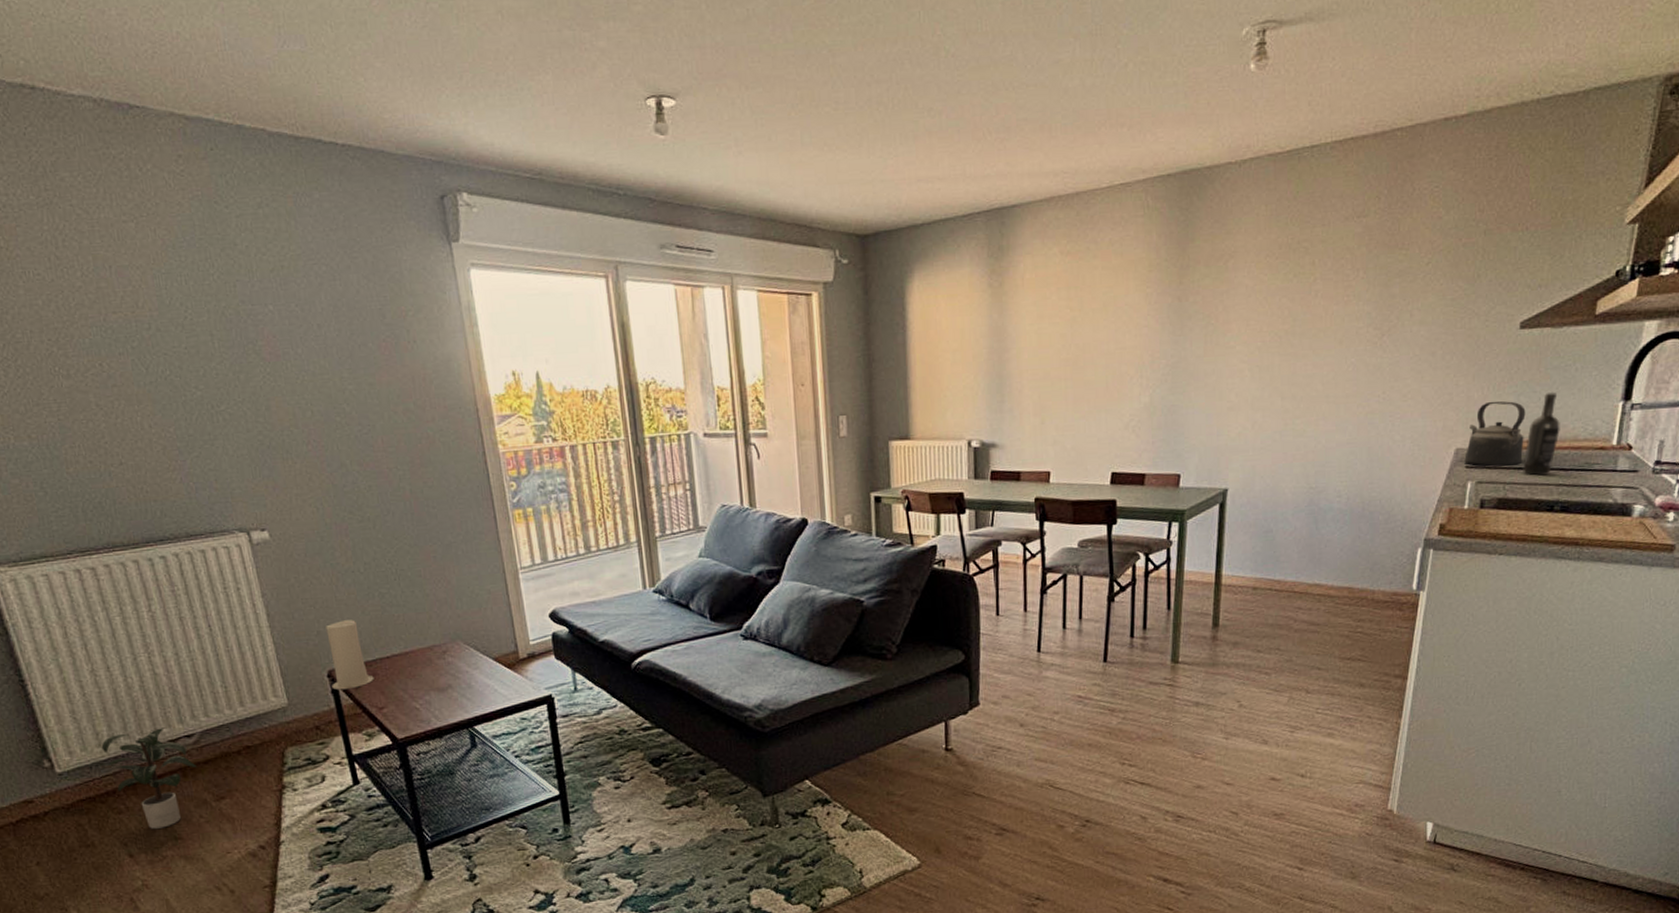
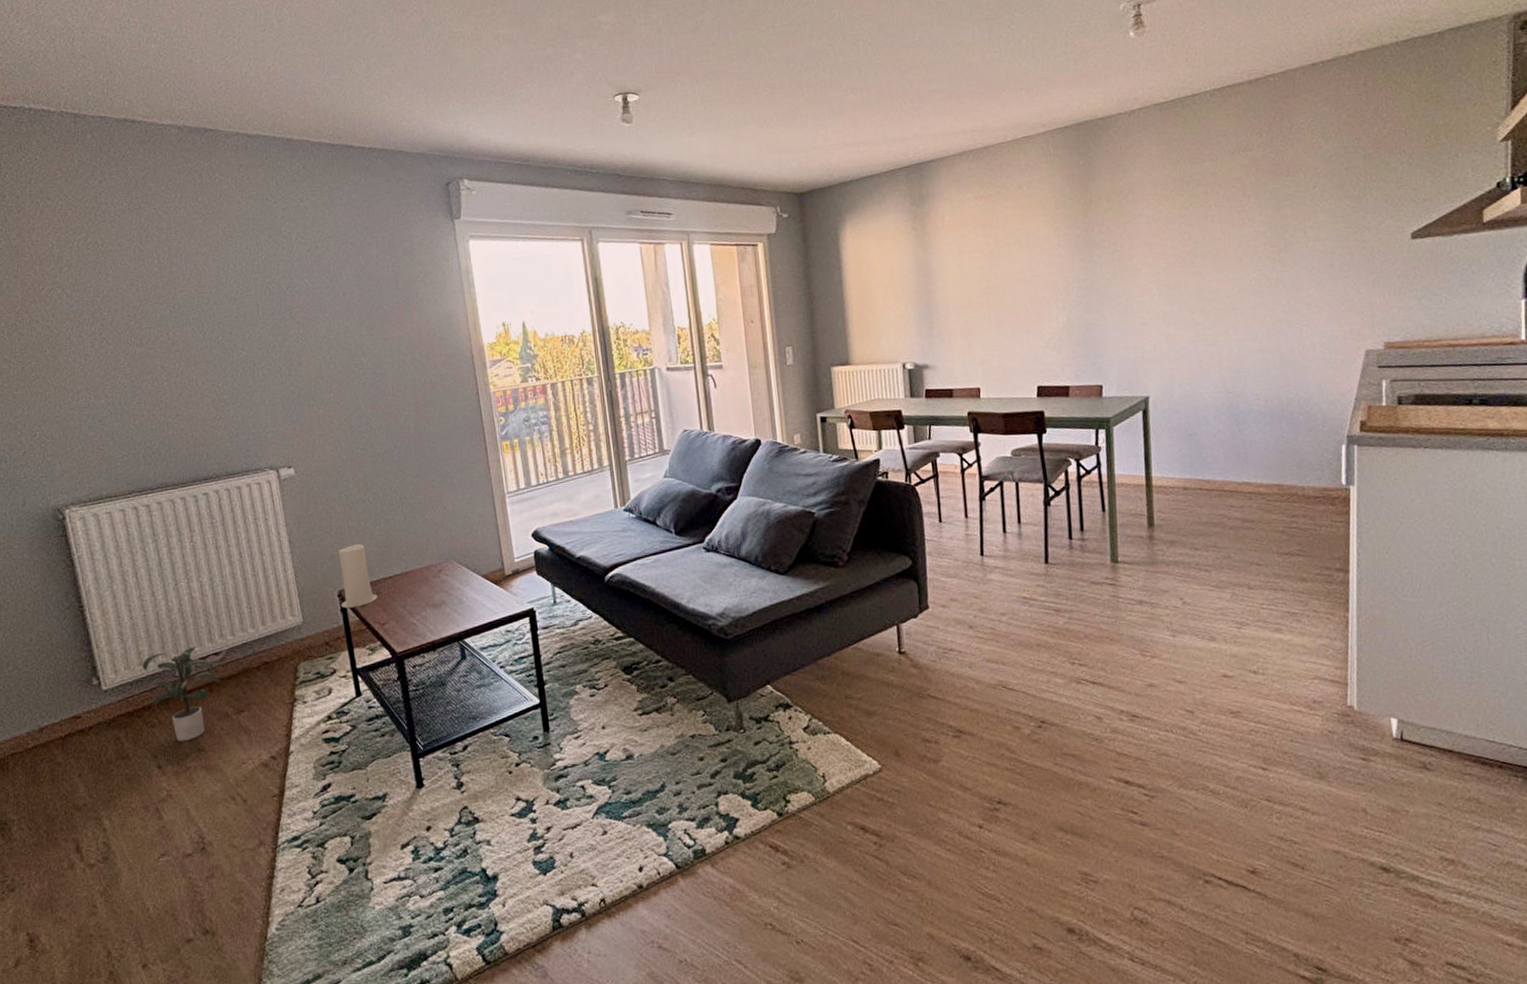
kettle: present [1464,400,1526,467] -> none [1375,304,1433,366]
wine bottle: present [1523,391,1560,476] -> none [1435,293,1467,372]

